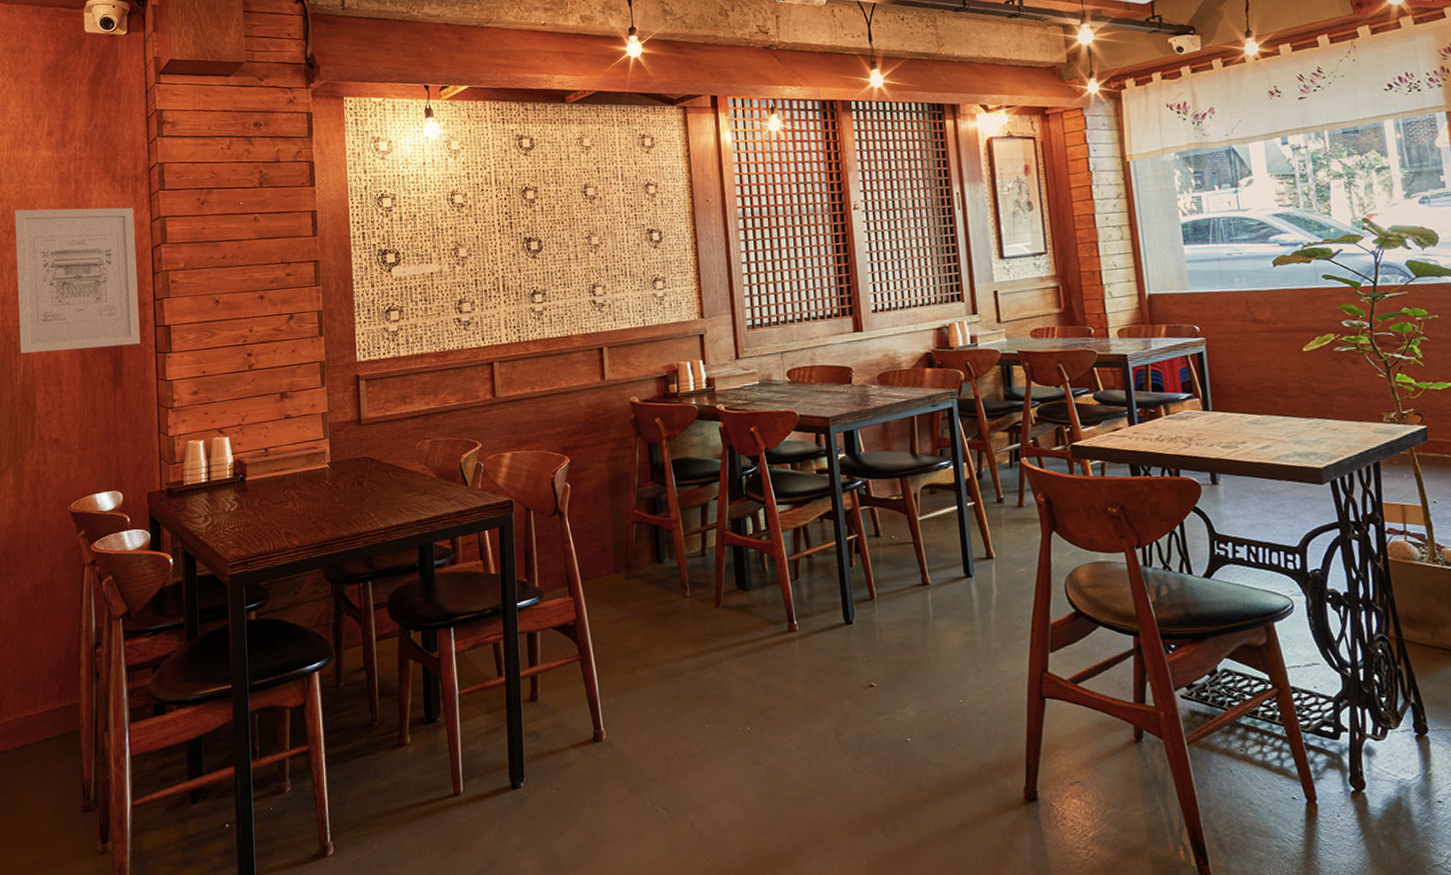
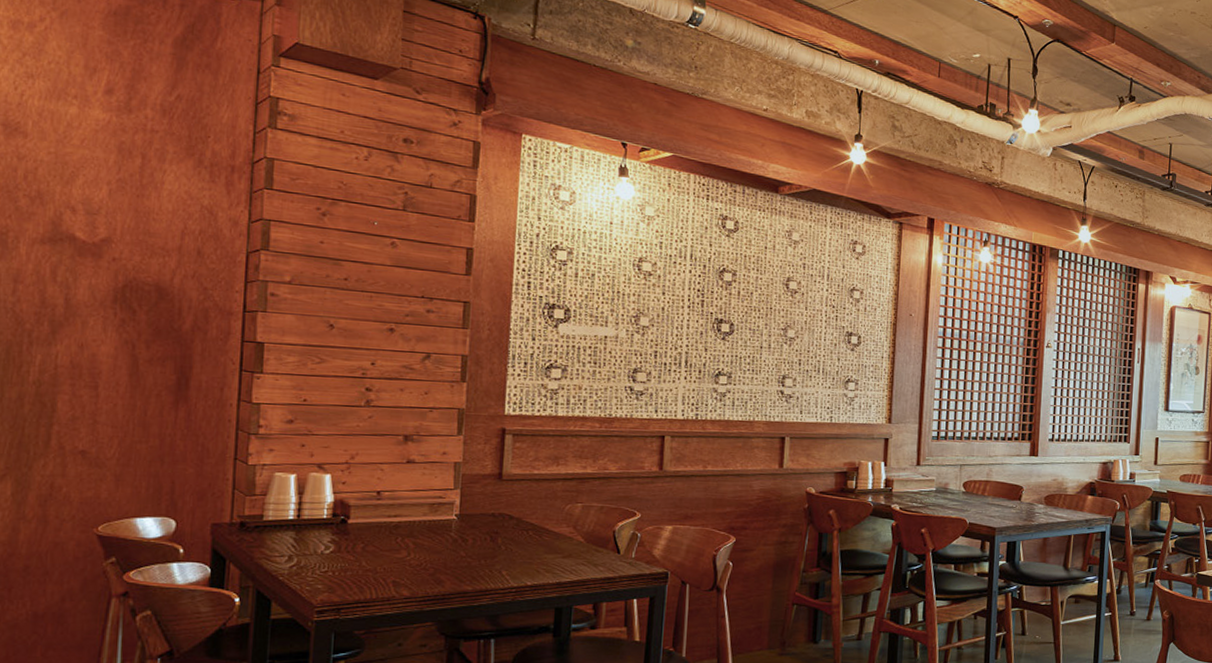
wall art: present [14,207,140,353] -> none [37,174,226,358]

